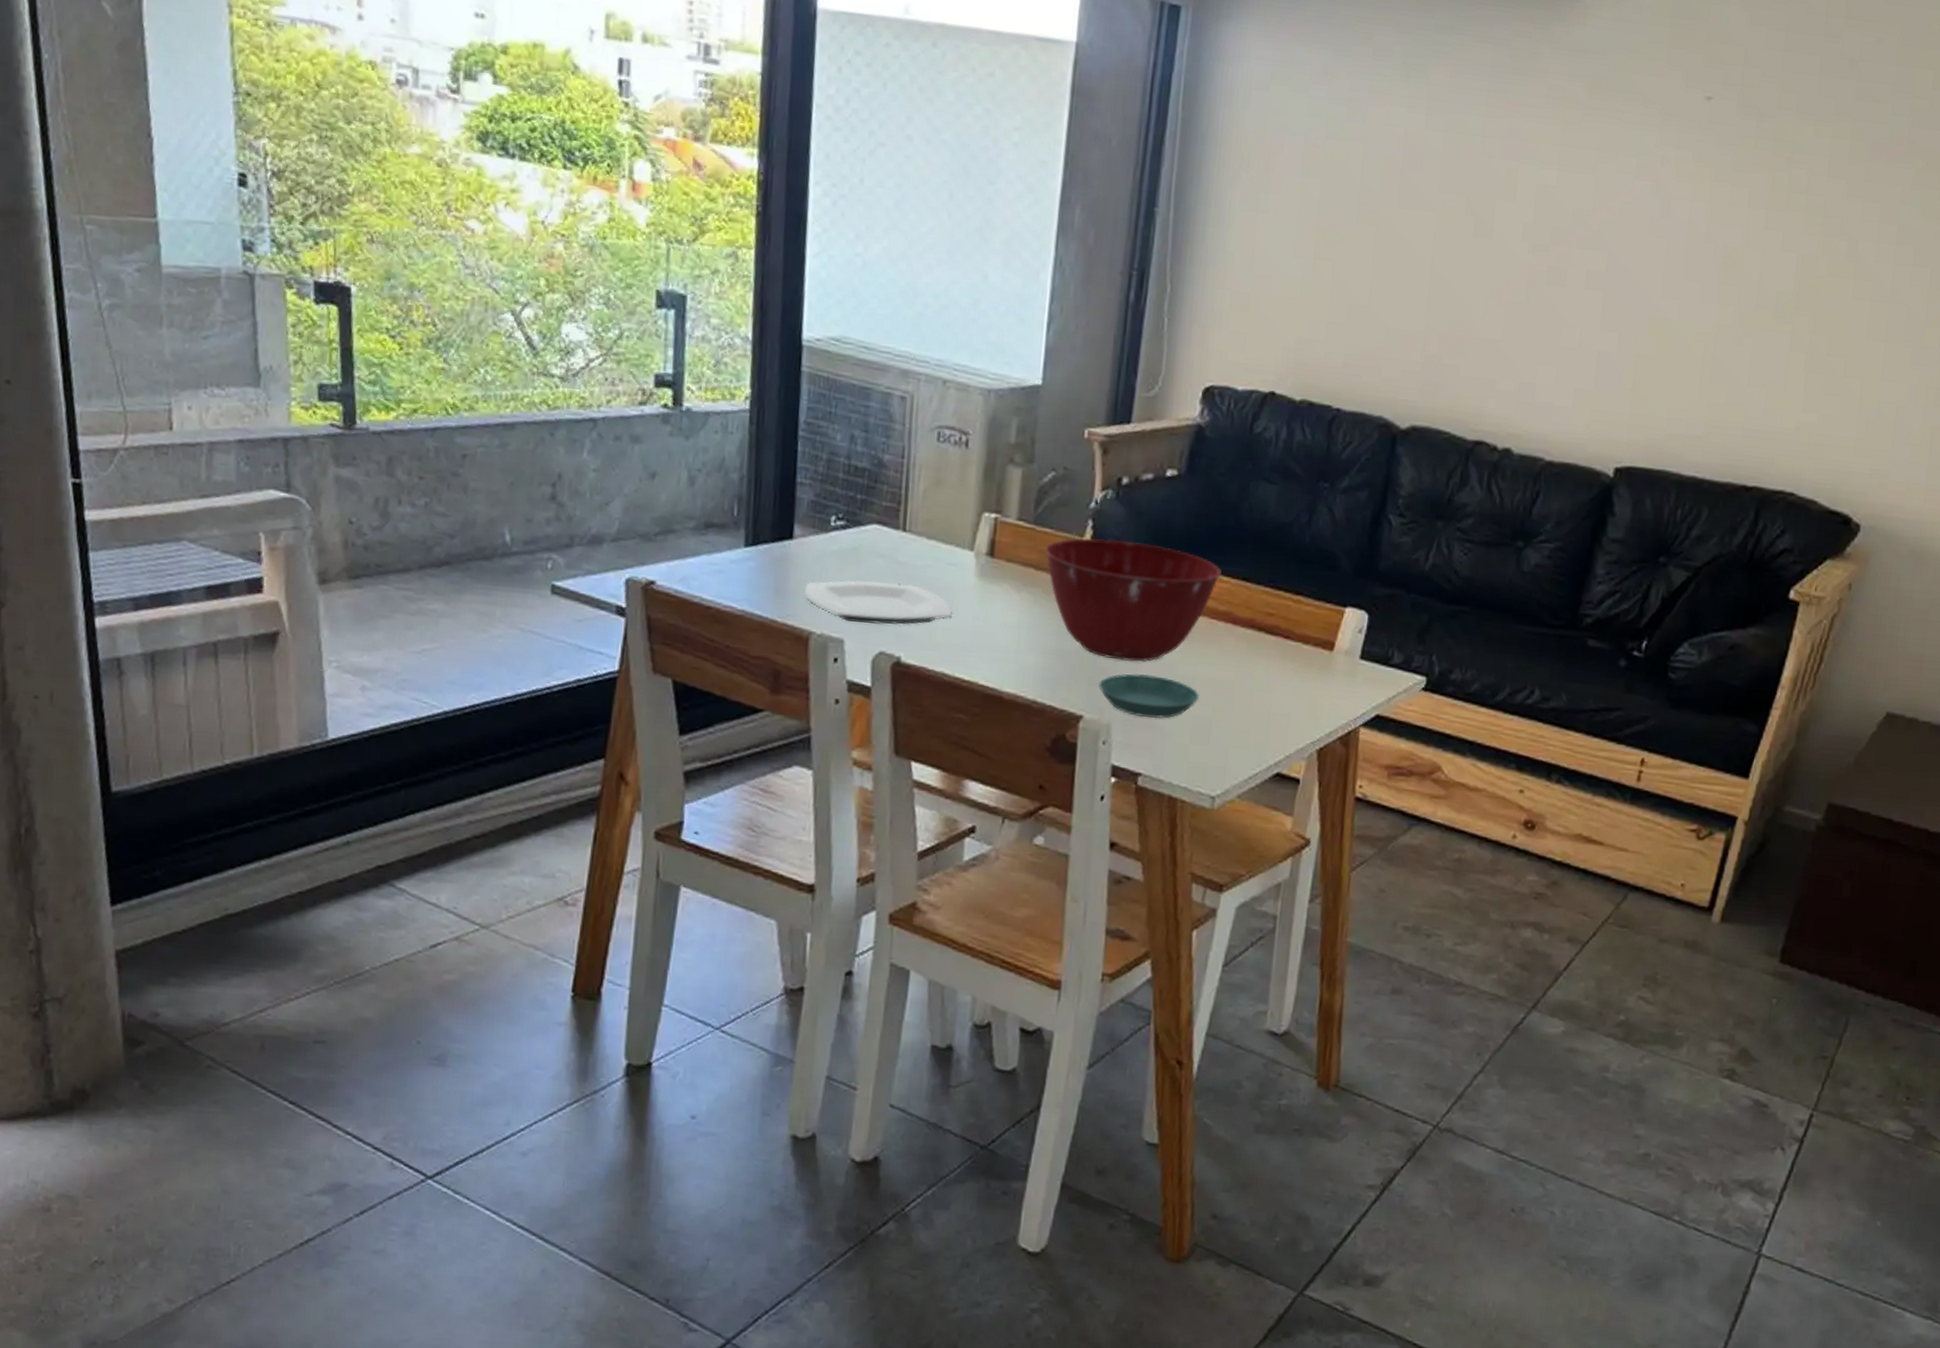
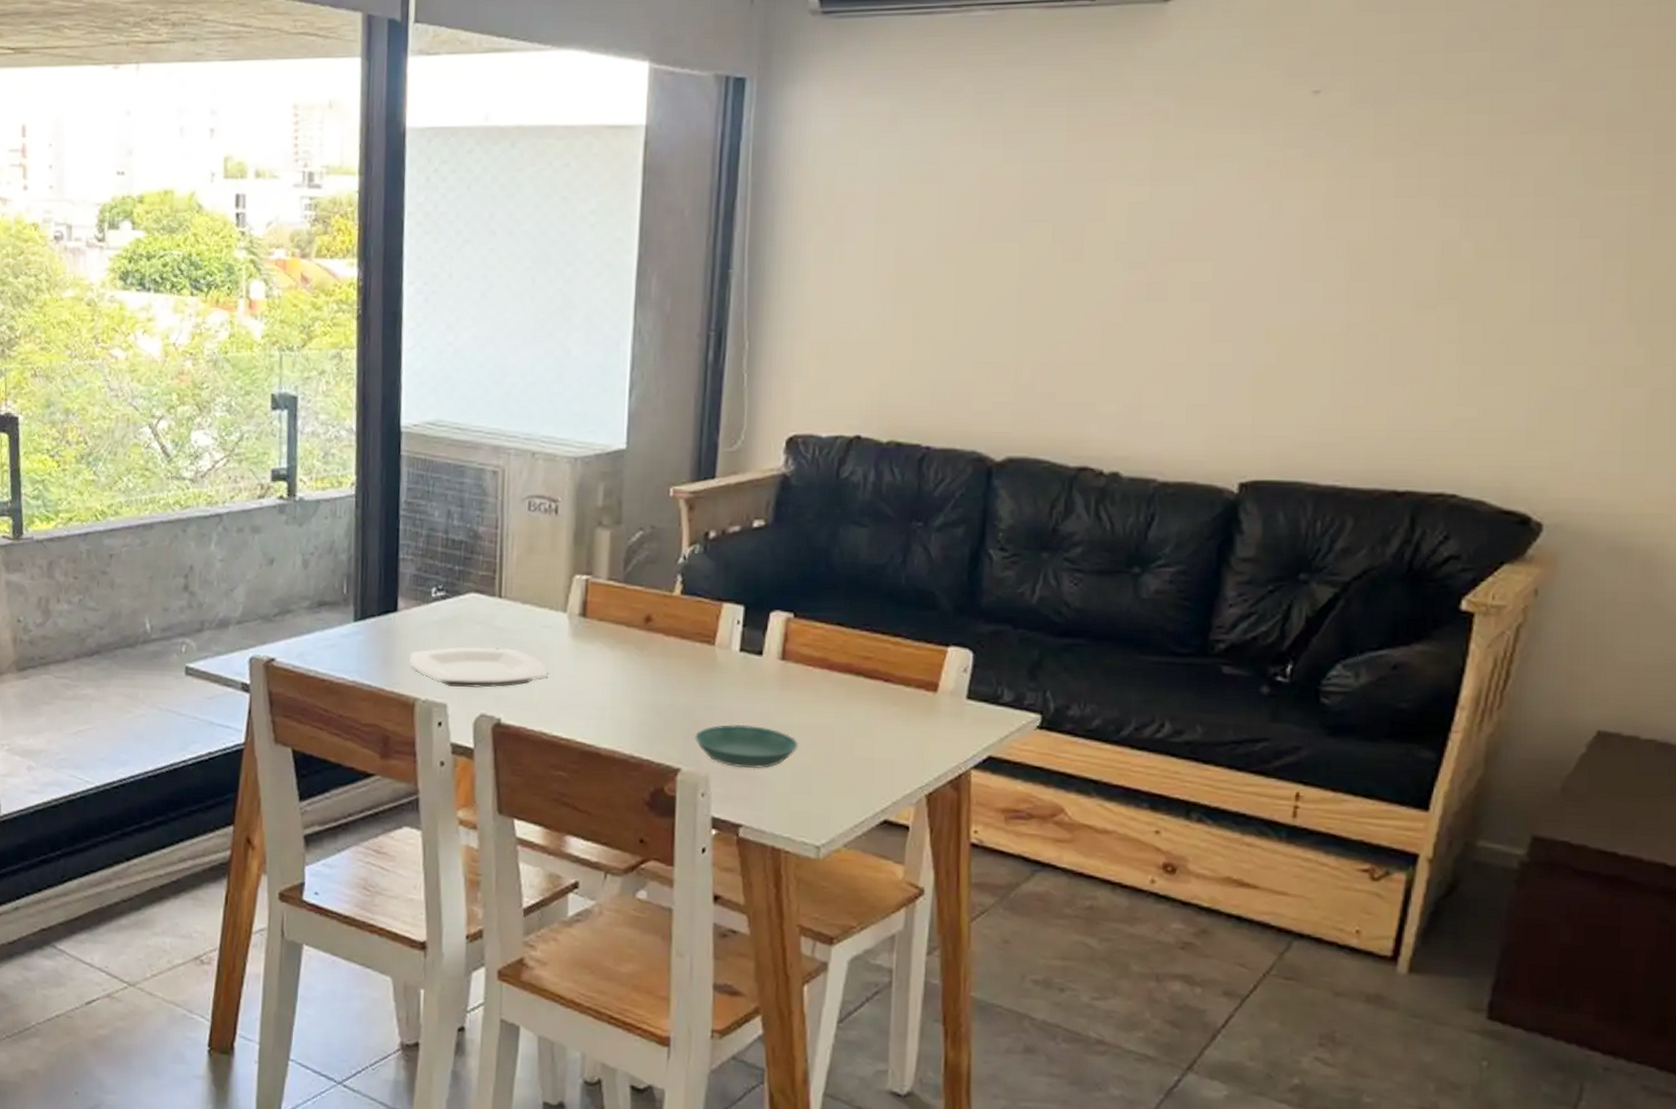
mixing bowl: present [1045,538,1222,662] -> none [636,592,815,713]

